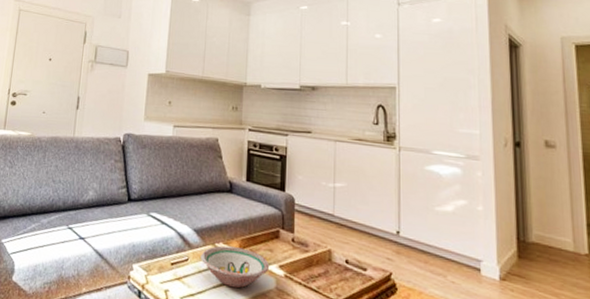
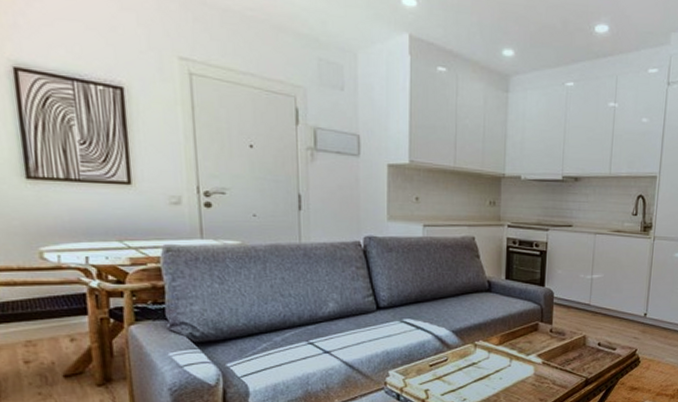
bowl: present [200,245,270,289] -> none [460,343,529,380]

